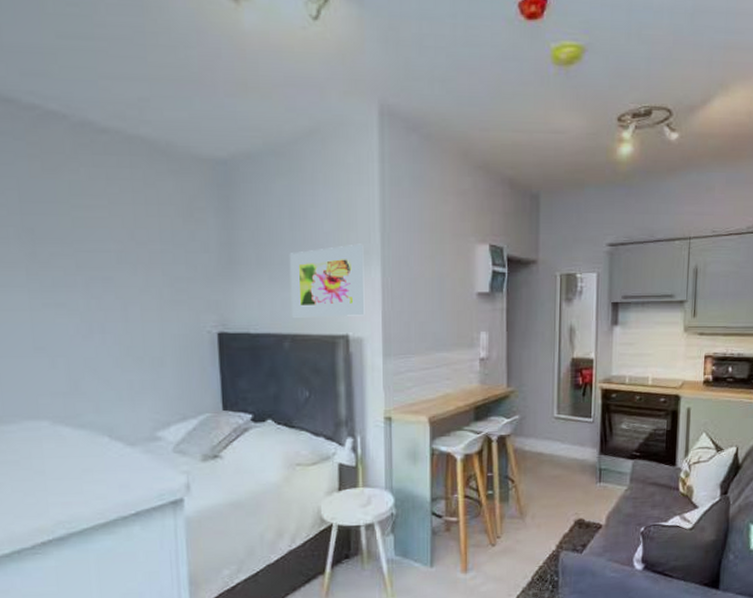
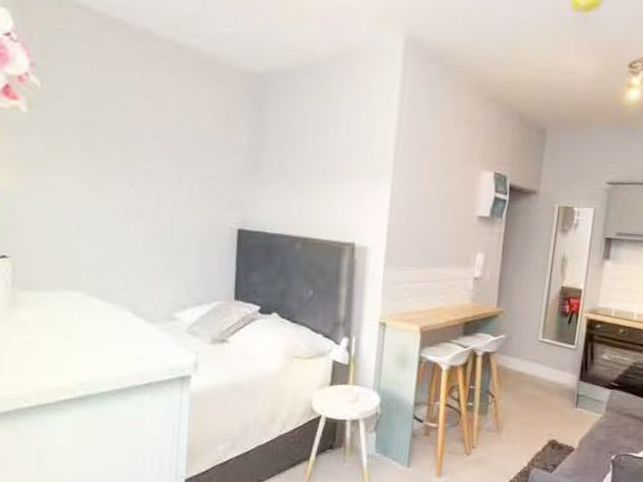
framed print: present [289,244,365,318] -> none [306,160,378,227]

